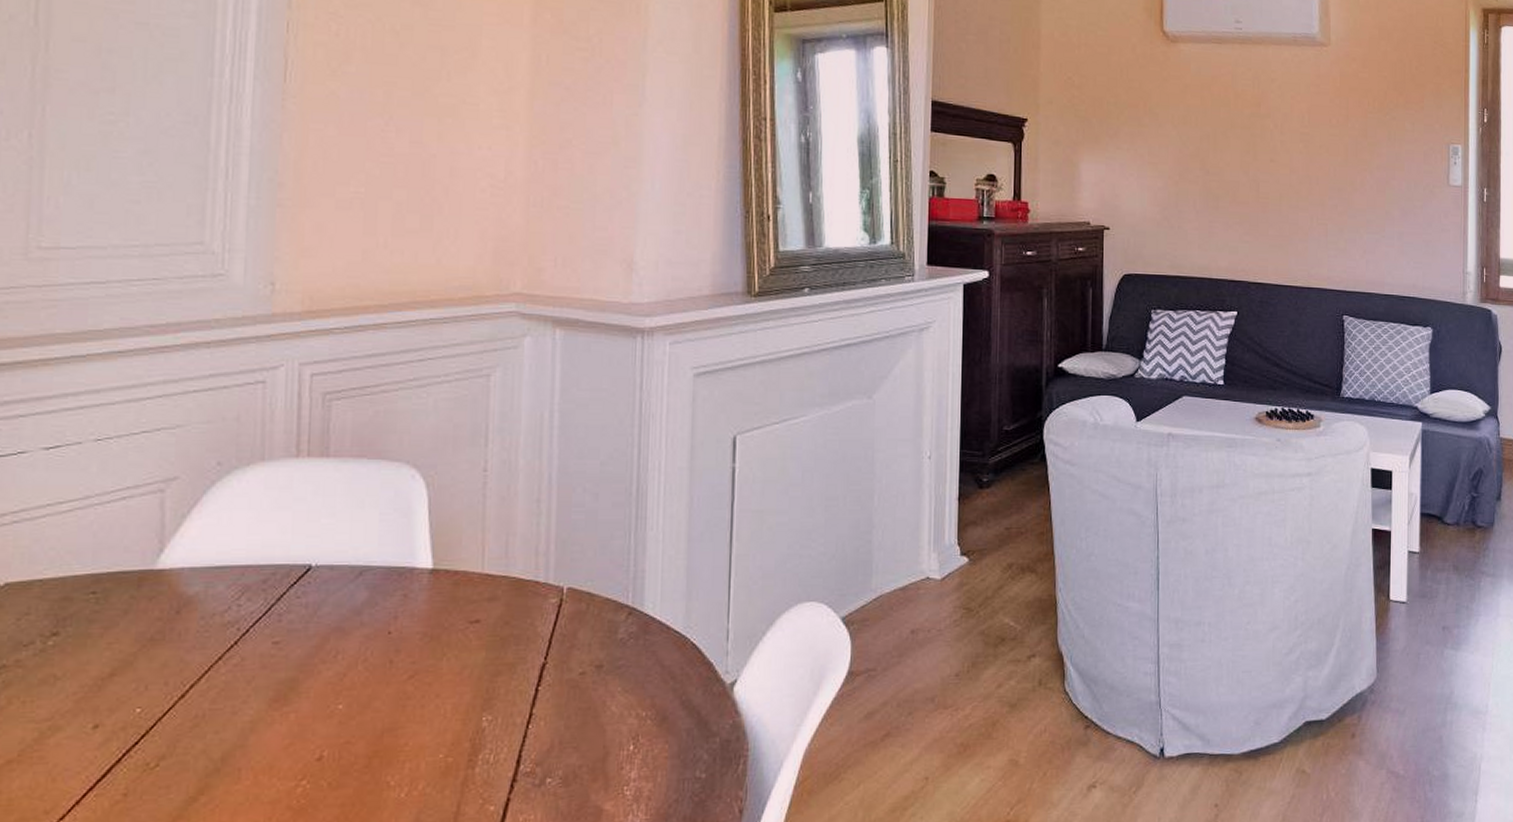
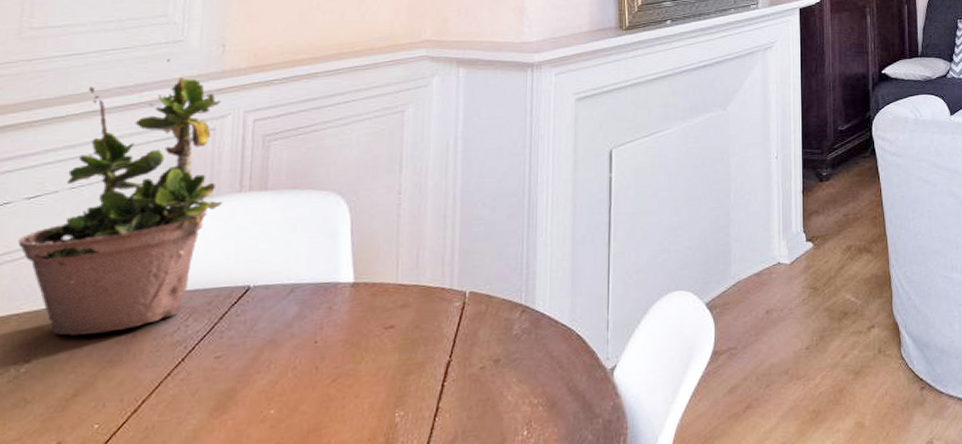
potted plant: none [37,294,278,608] -> present [18,58,223,336]

